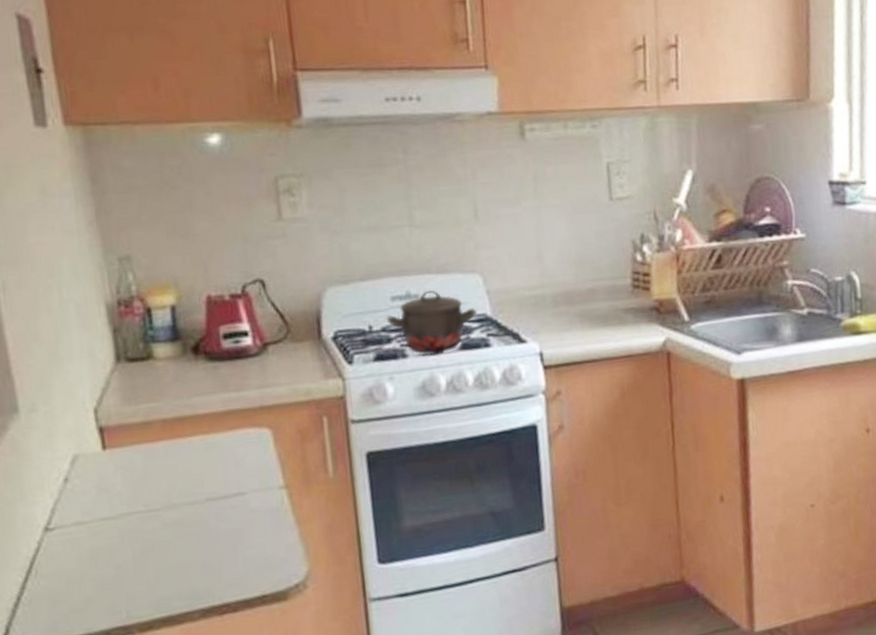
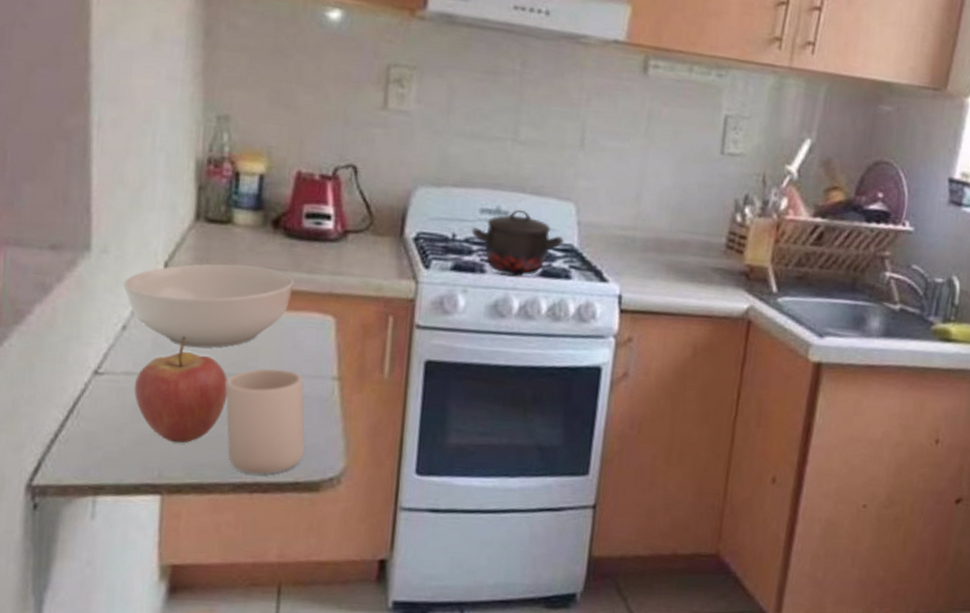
bowl: none [56,394,225,486] -> present [123,263,295,348]
fruit: none [86,476,181,582] -> present [133,336,228,443]
cup: none [176,488,266,597] -> present [225,368,306,475]

